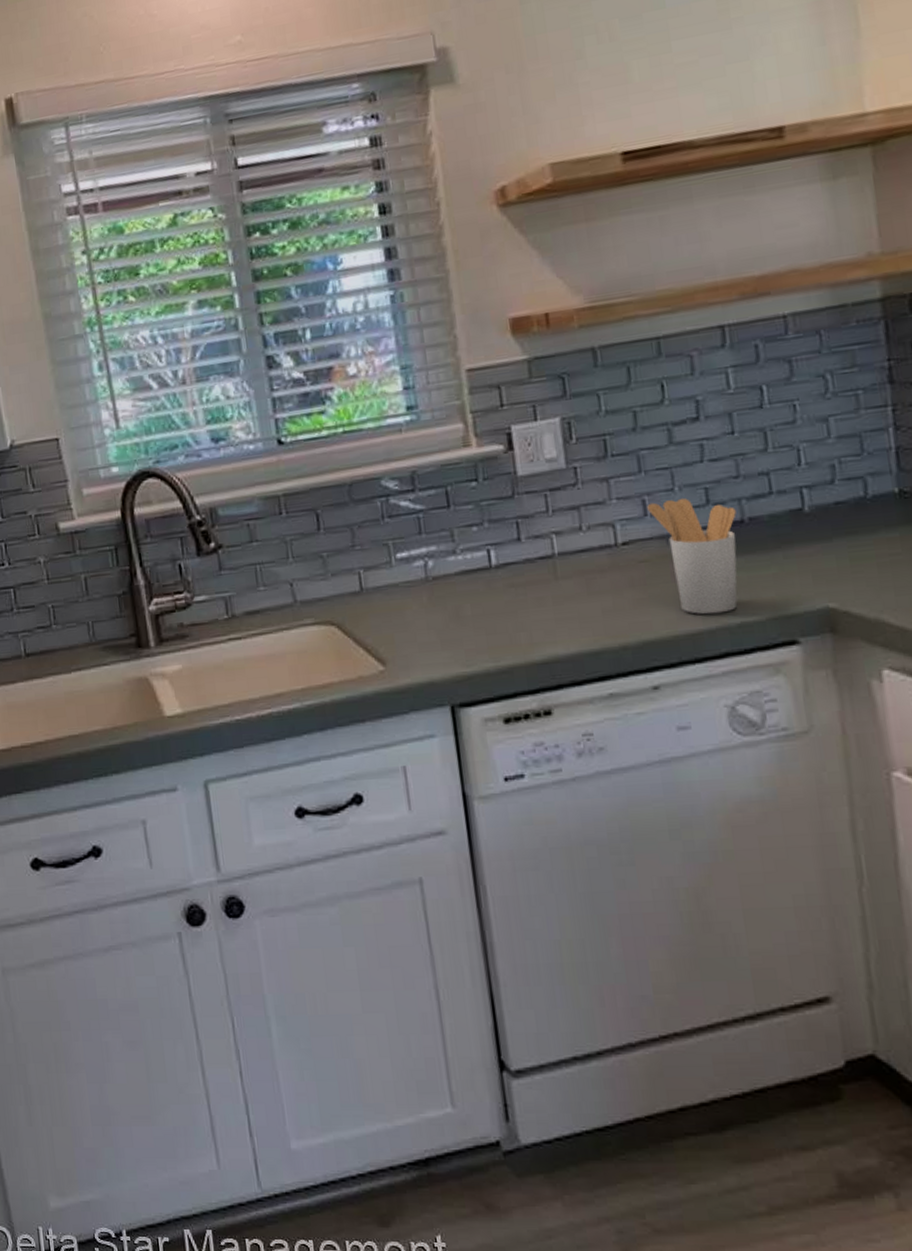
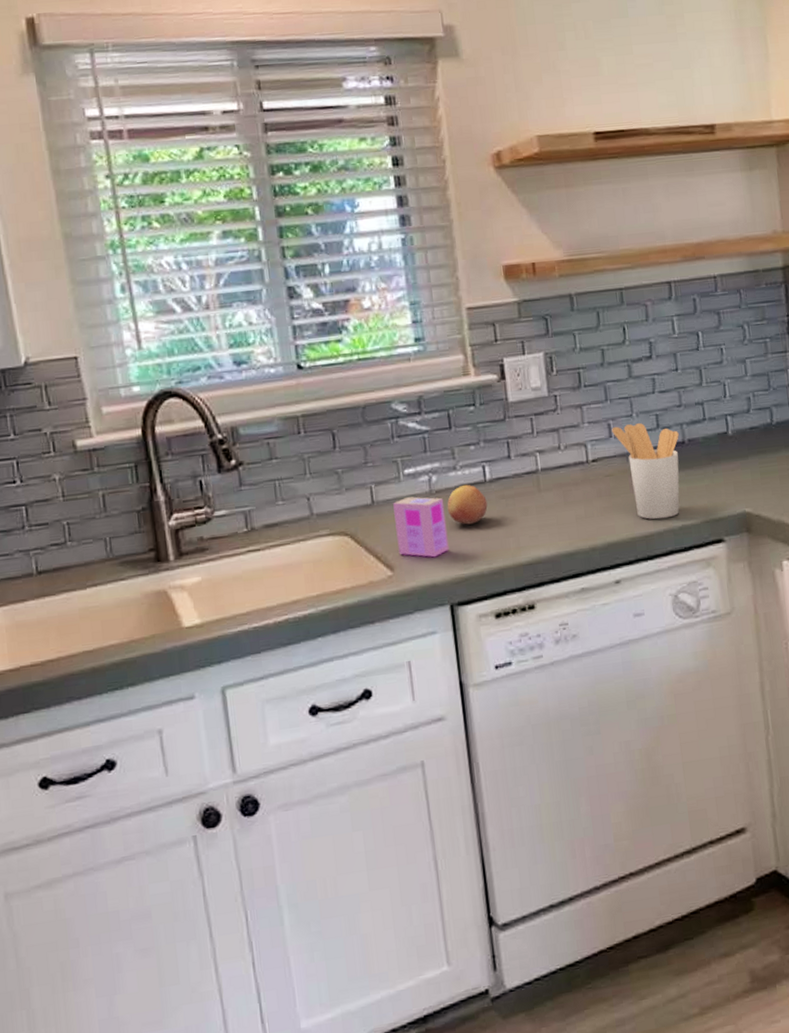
dish soap box: none [384,584,449,652] -> present [393,497,449,558]
fruit: none [445,570,494,616] -> present [447,484,488,525]

